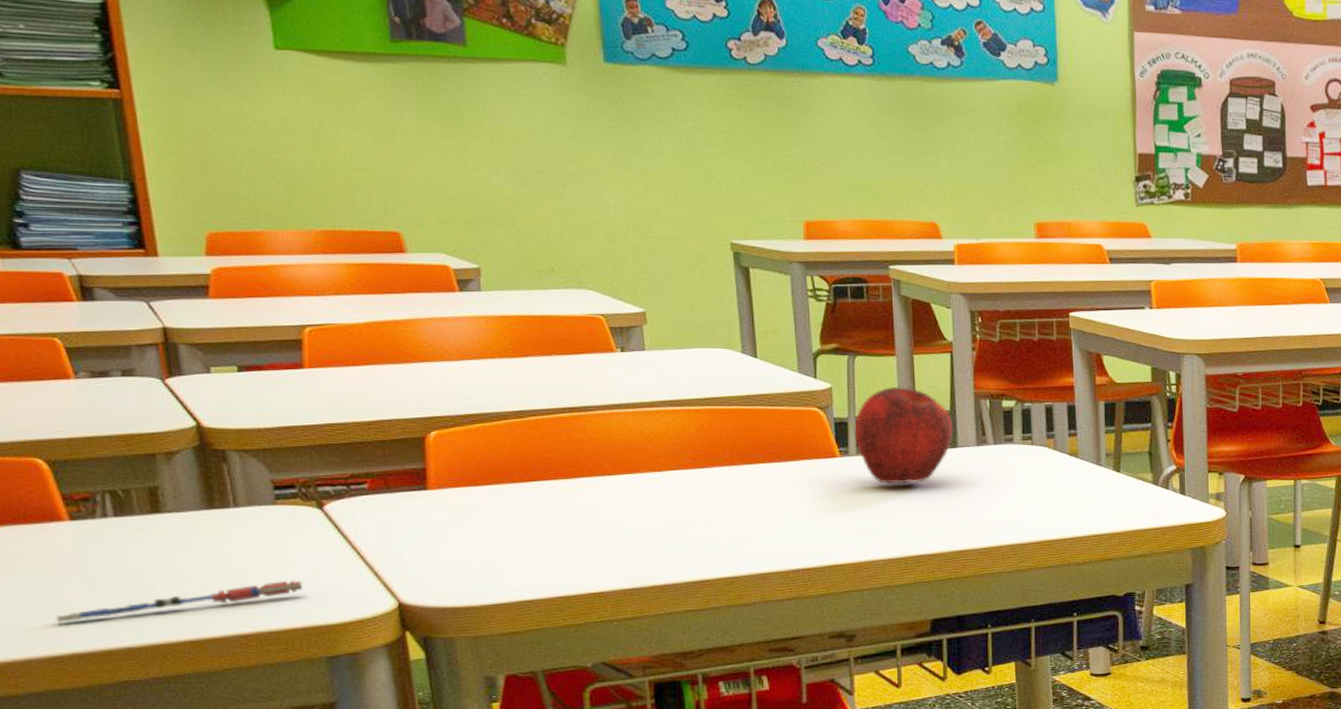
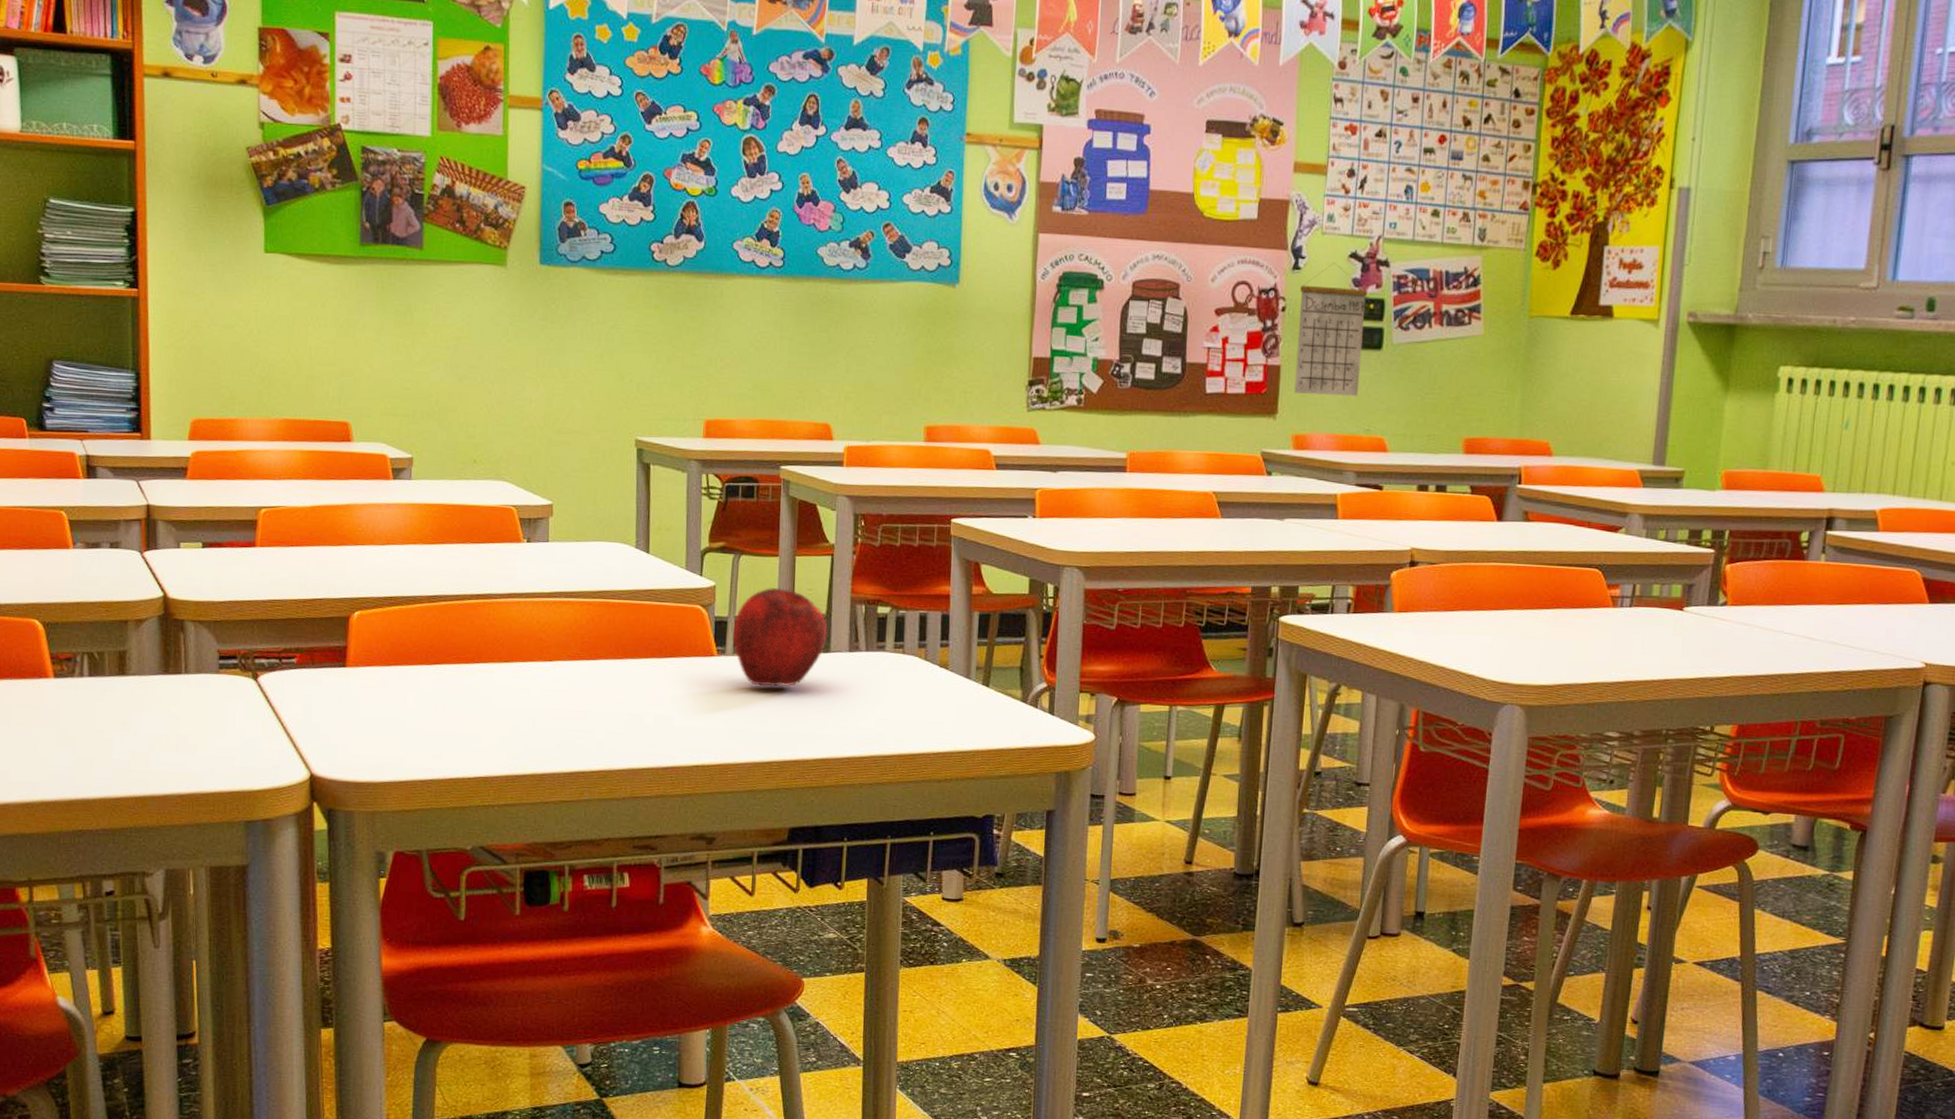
pen: present [56,580,302,623] -> none [32,745,232,772]

